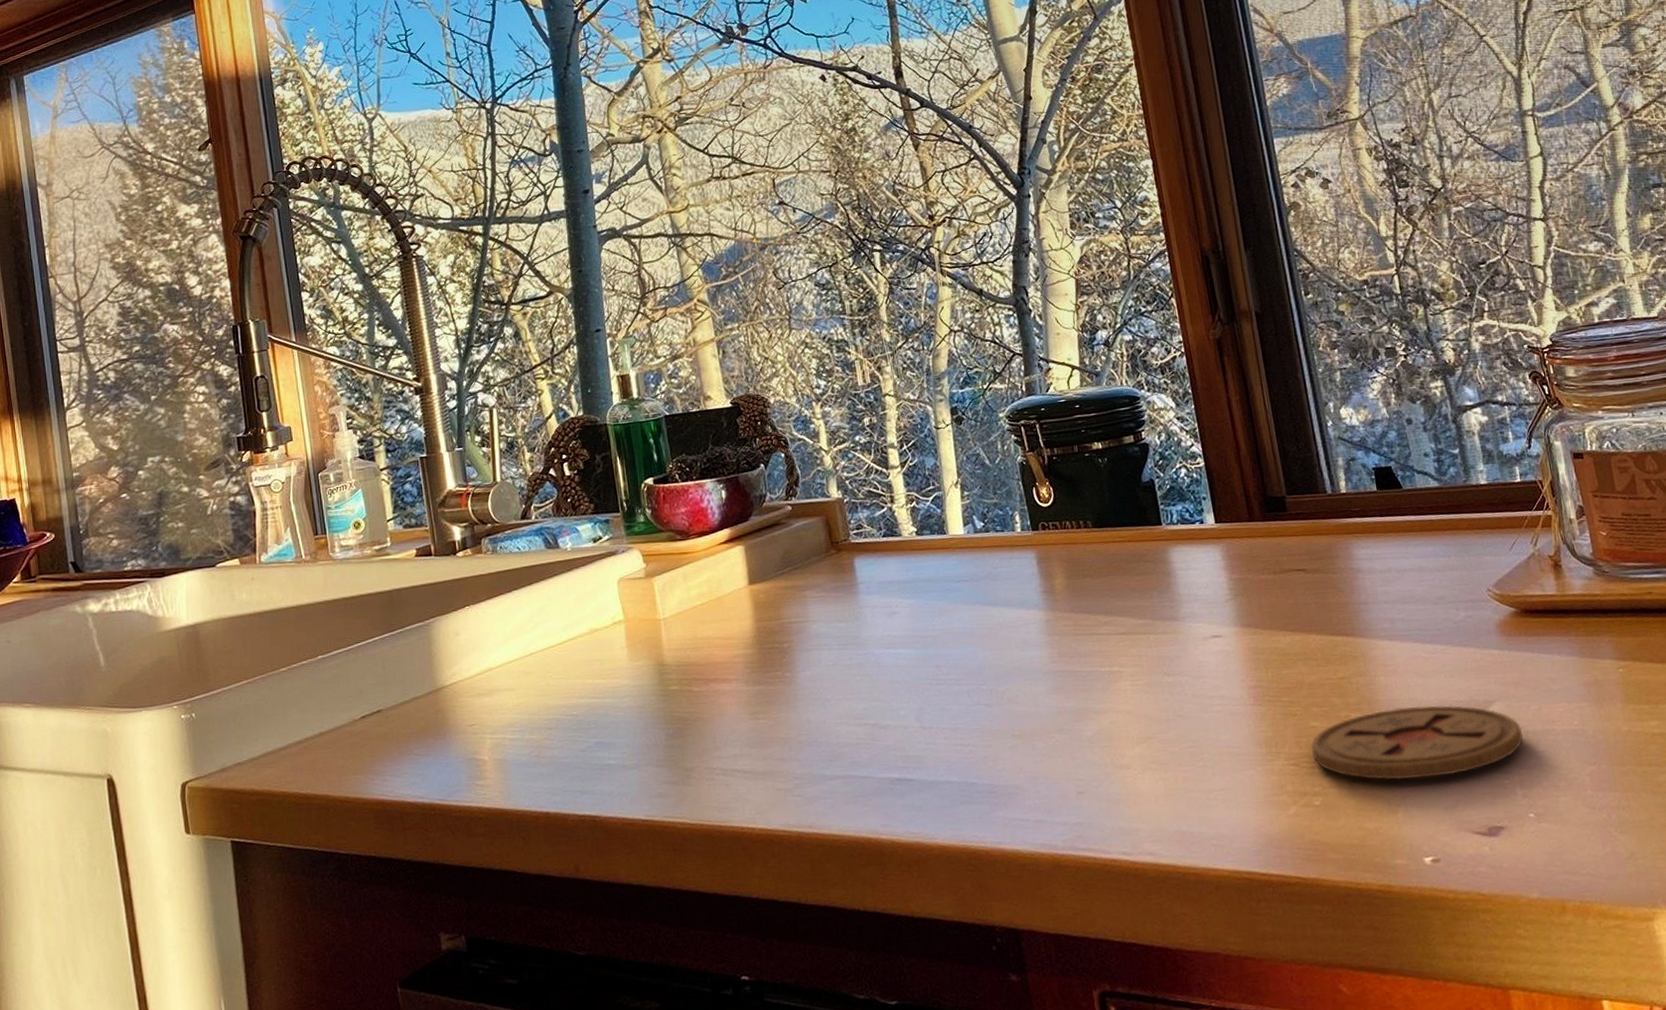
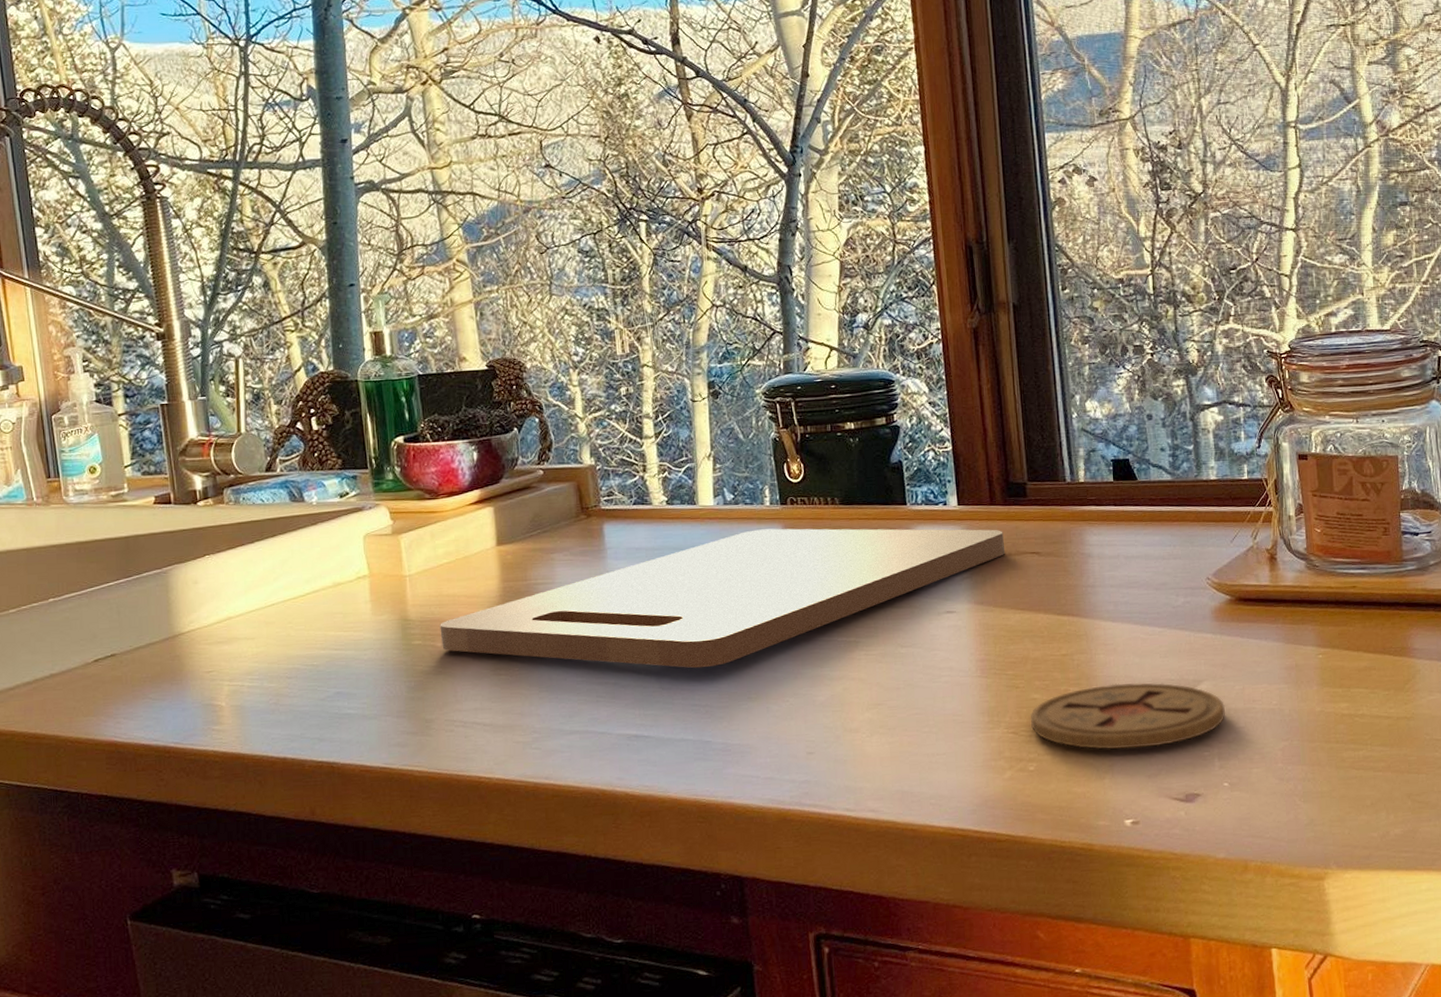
cutting board: none [696,547,1270,706] -> present [440,528,1006,669]

